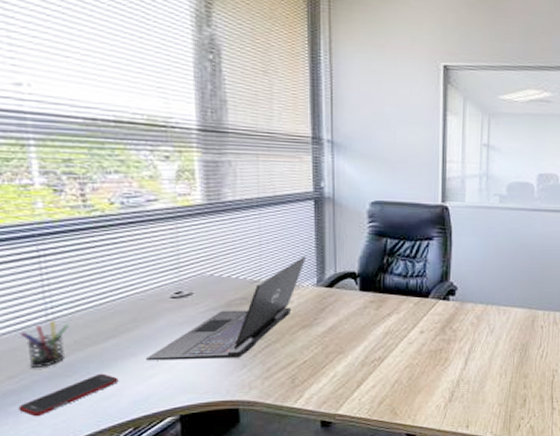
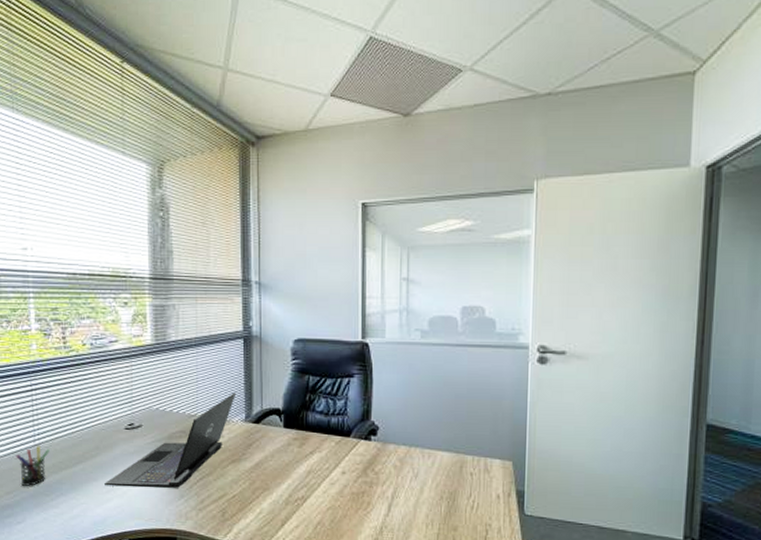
cell phone: present [18,373,119,417] -> none [12,495,83,530]

